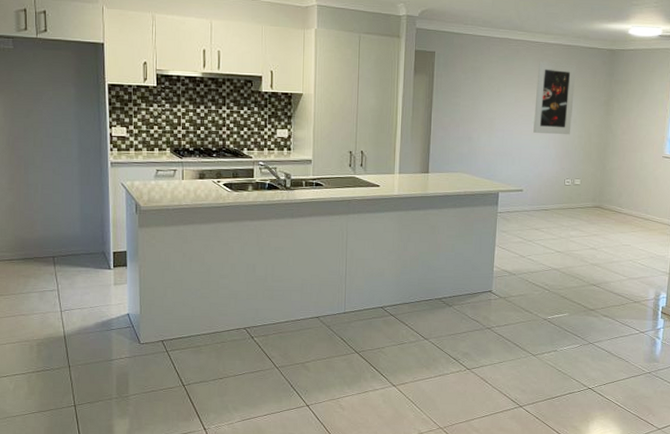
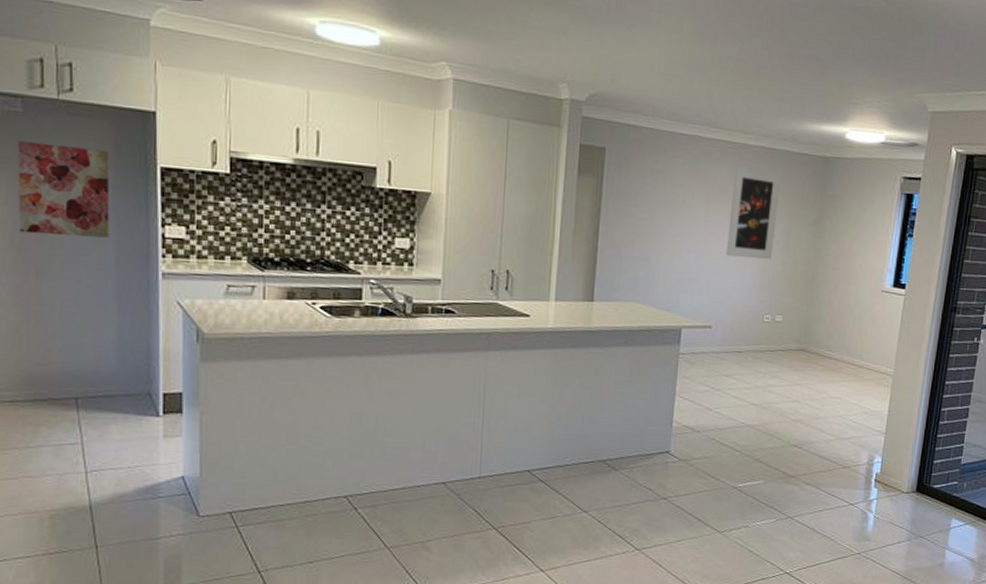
wall art: none [10,70,74,138] -> present [17,140,110,238]

